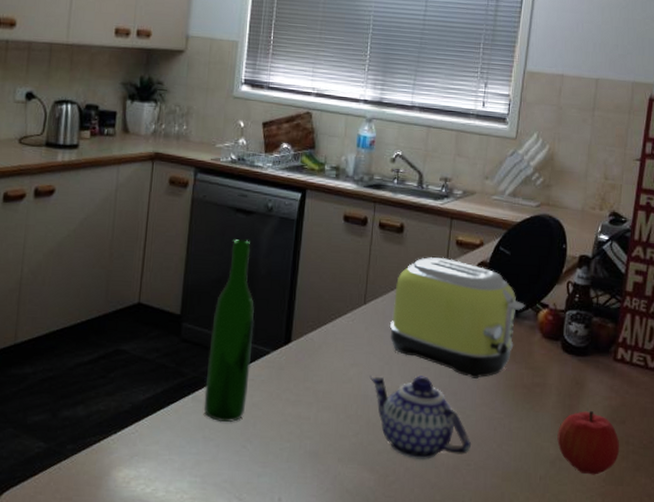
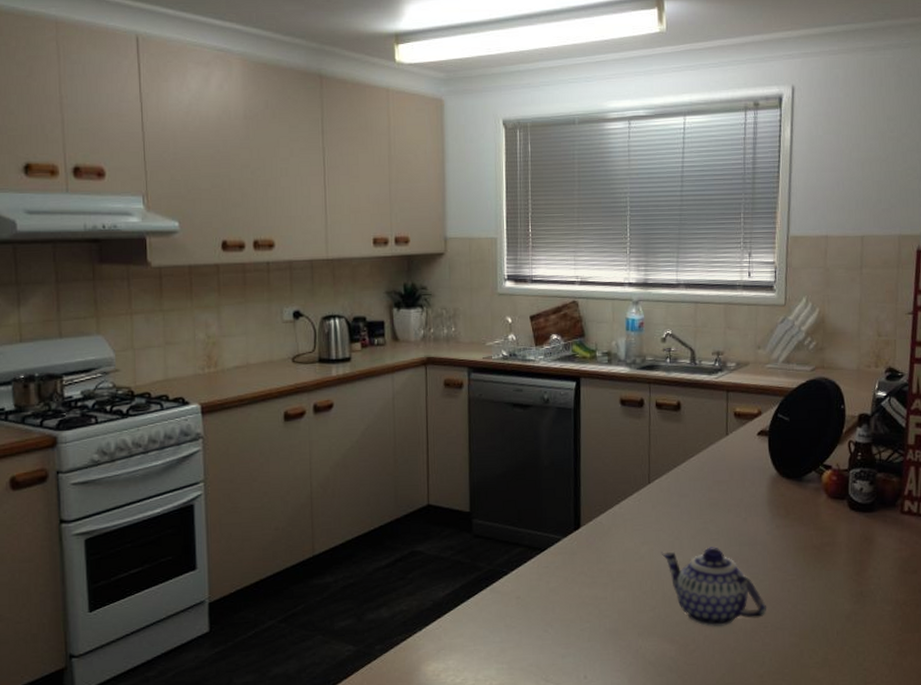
wine bottle: present [203,239,254,423] -> none [501,433,544,610]
toaster: present [389,257,525,379] -> none [675,430,808,544]
fruit: present [557,410,620,475] -> none [851,563,914,625]

